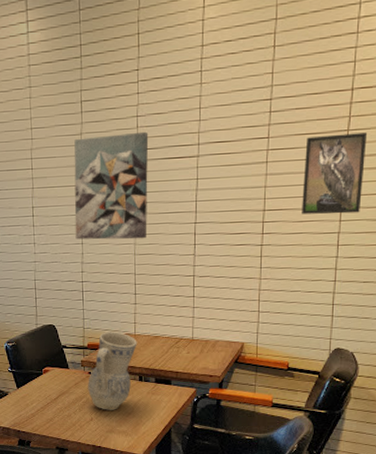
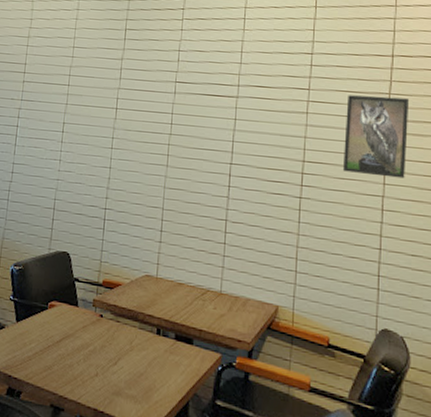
wall art: present [74,131,149,240] -> none [104,63,189,173]
vase: present [88,331,137,410] -> none [97,269,158,367]

